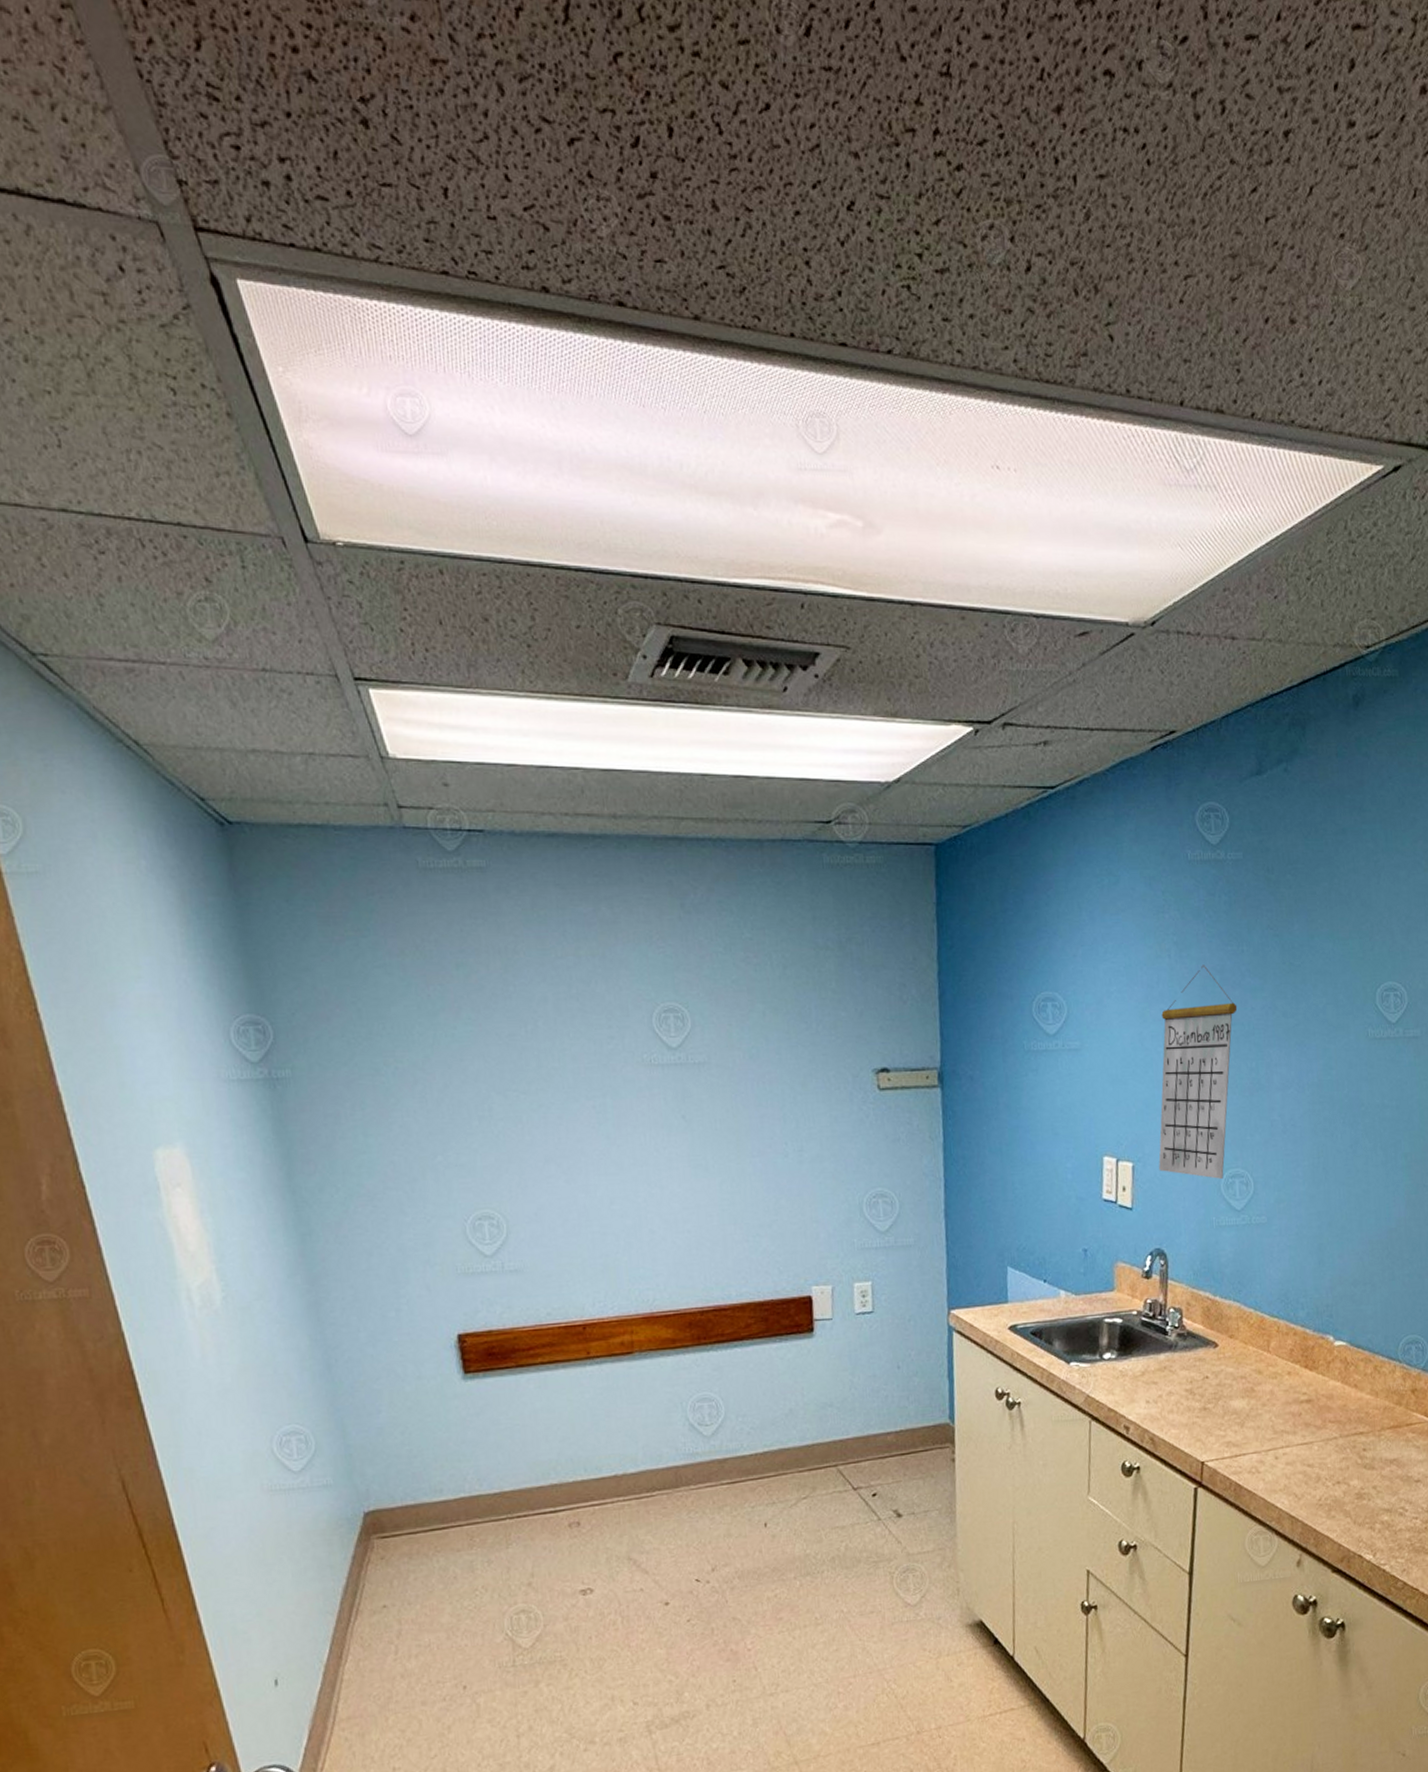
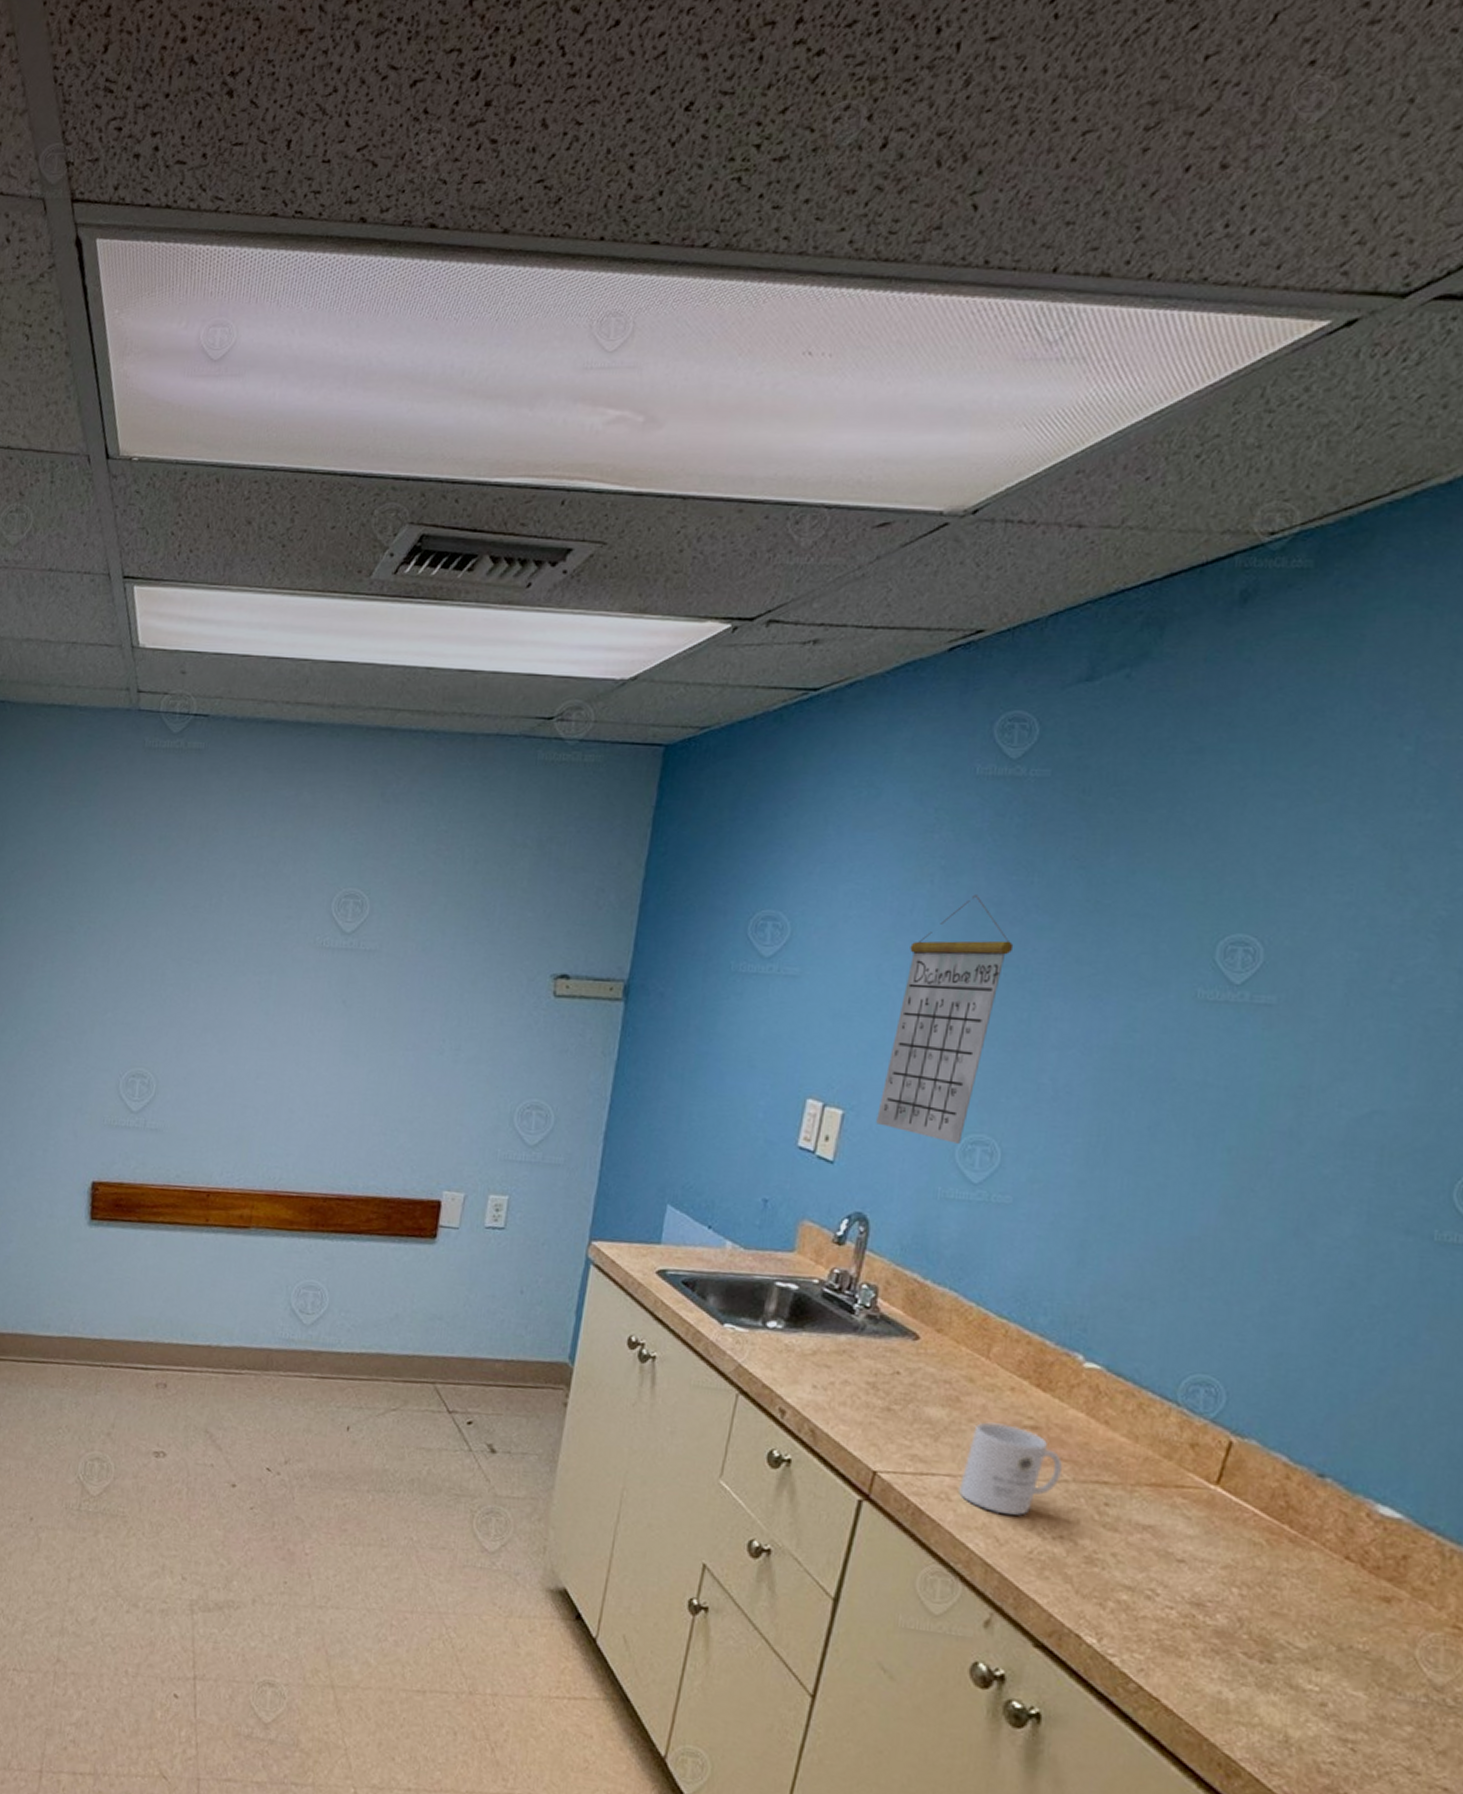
mug: none [1263,1402,1333,1475] -> present [957,1422,1063,1516]

